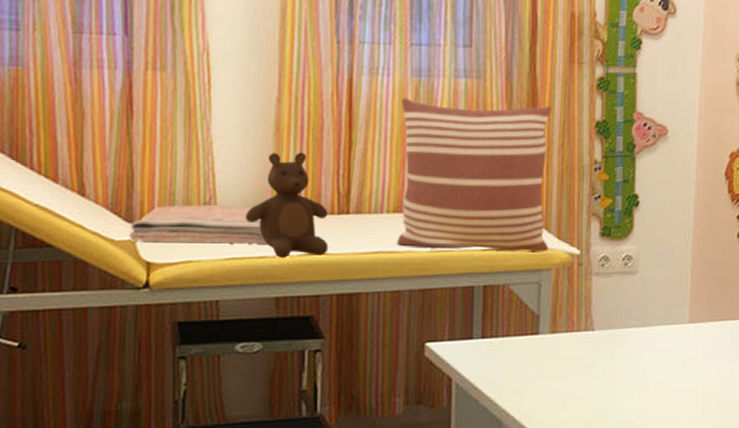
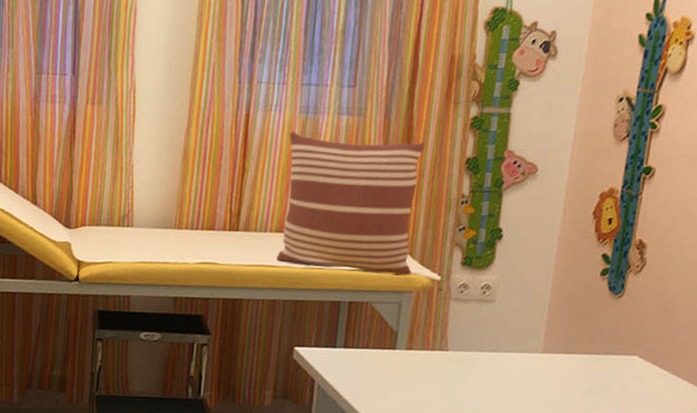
towel: present [129,204,267,244] -> none [66,215,170,252]
teddy bear: present [245,152,329,259] -> none [154,176,221,266]

